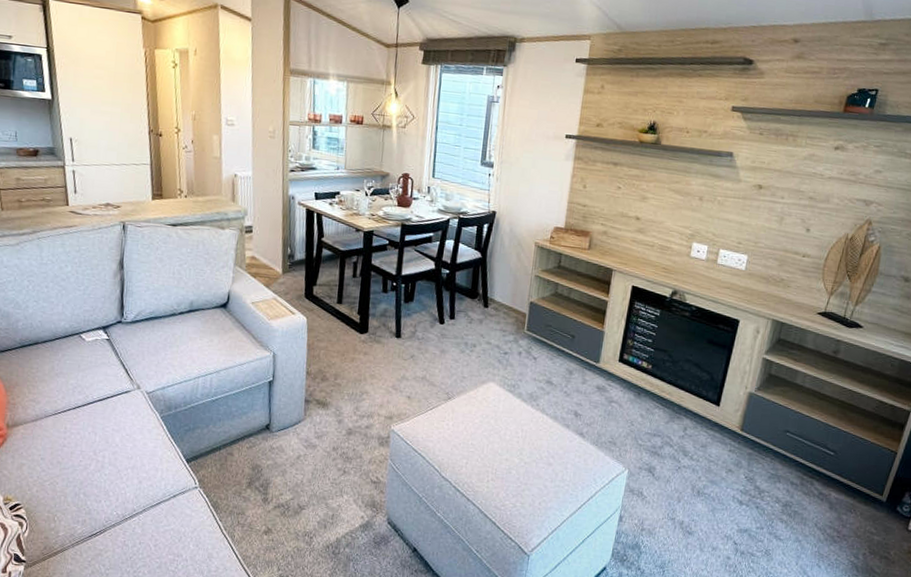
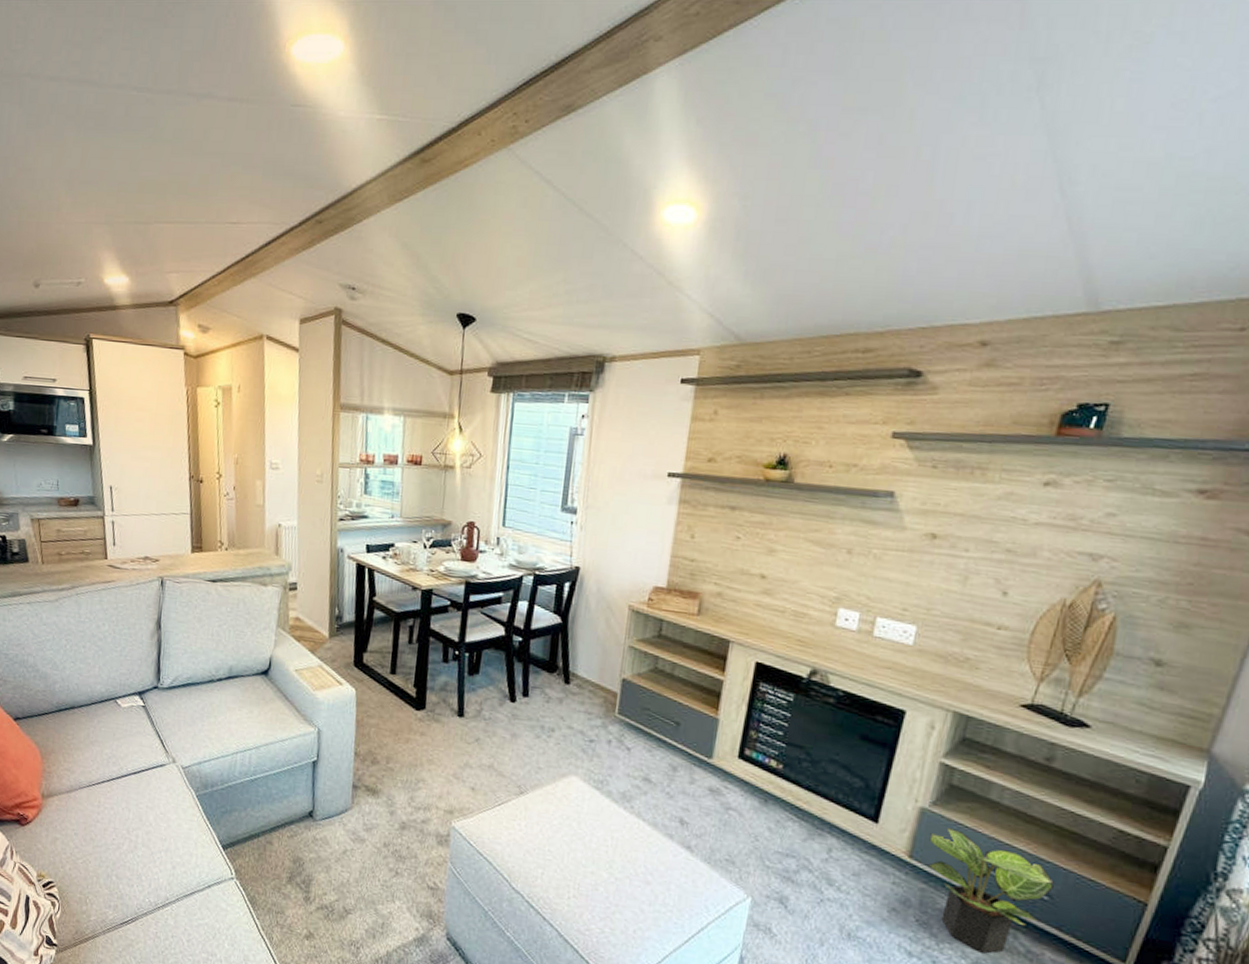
potted plant: none [753,406,838,498] -> present [927,826,1054,954]

